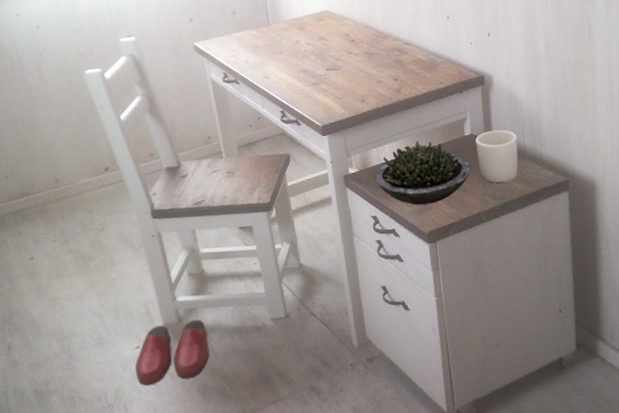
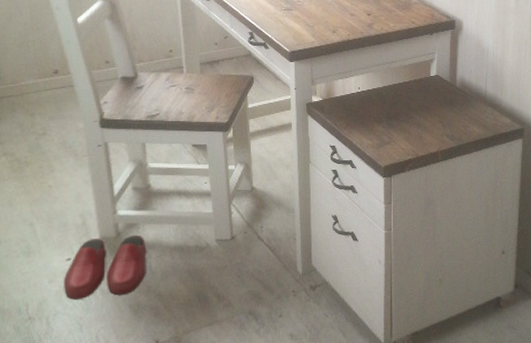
succulent plant: present [374,140,471,205] -> none [337,76,433,139]
mug: present [475,129,519,183] -> none [440,74,480,124]

